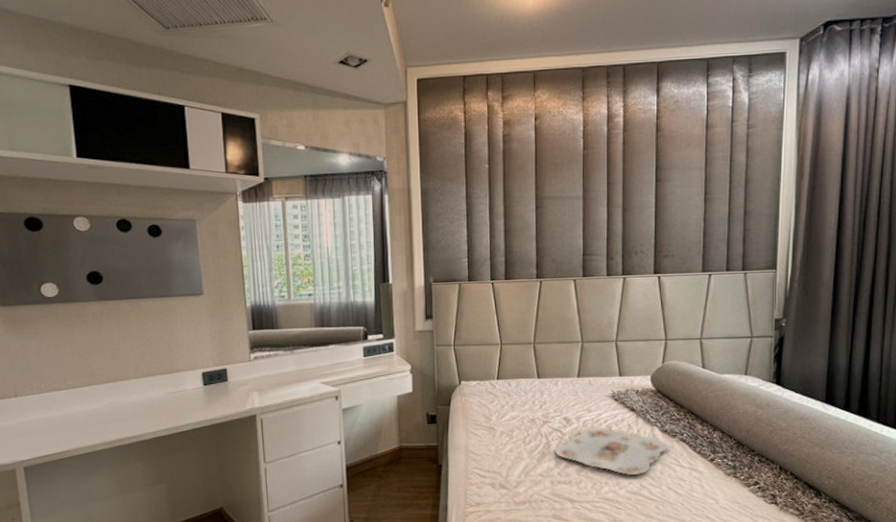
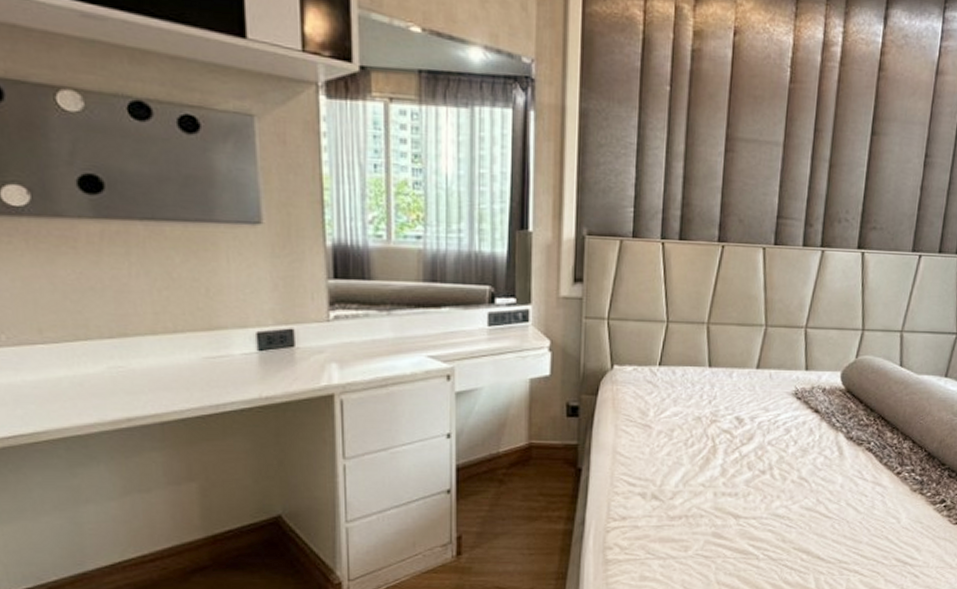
serving tray: present [554,427,670,475] -> none [721,430,854,488]

